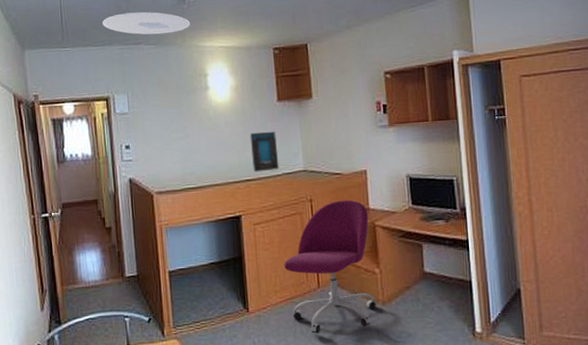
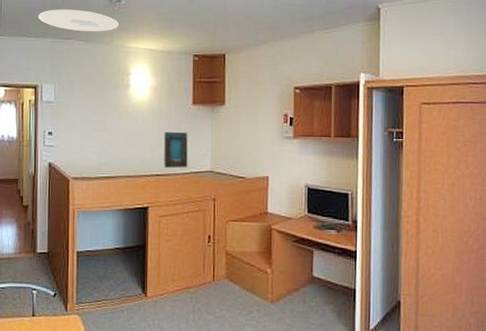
office chair: present [284,199,377,334] -> none [184,202,266,323]

